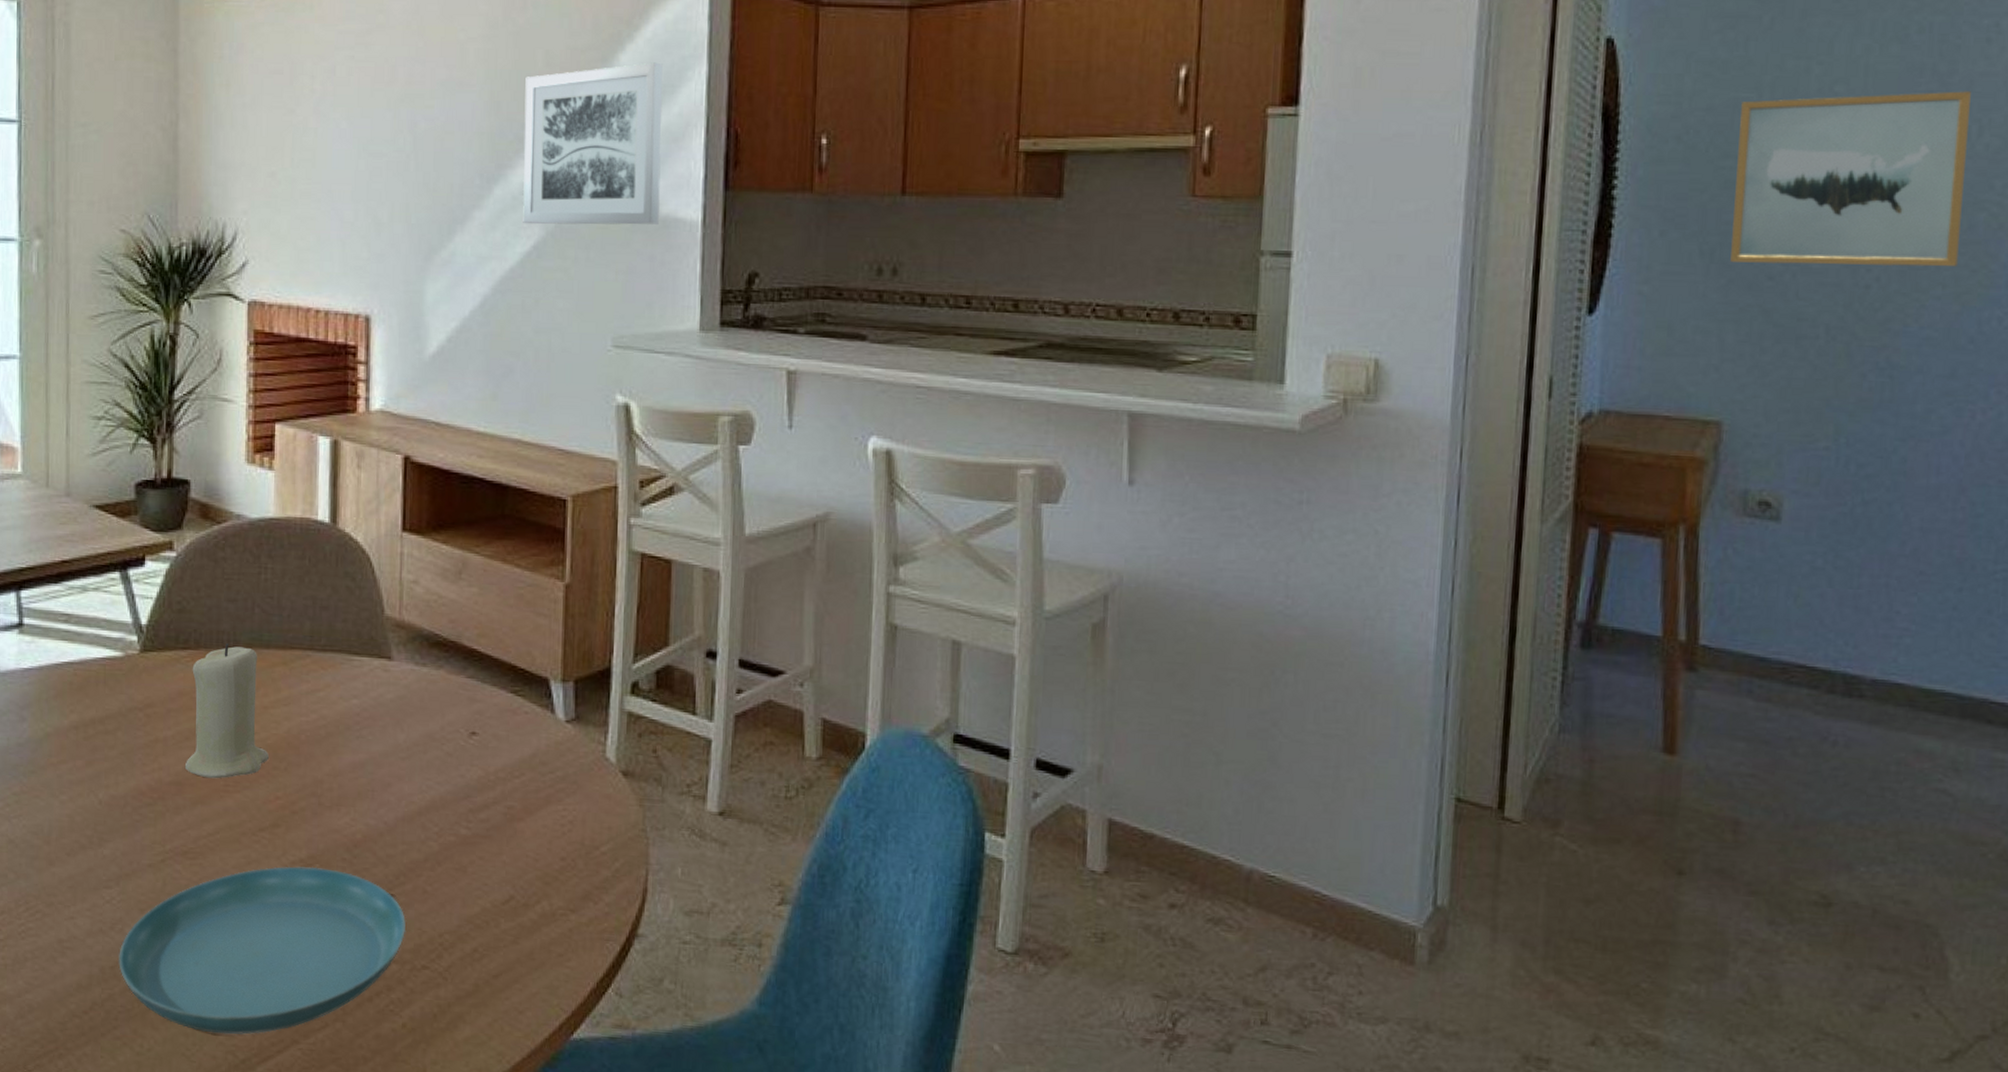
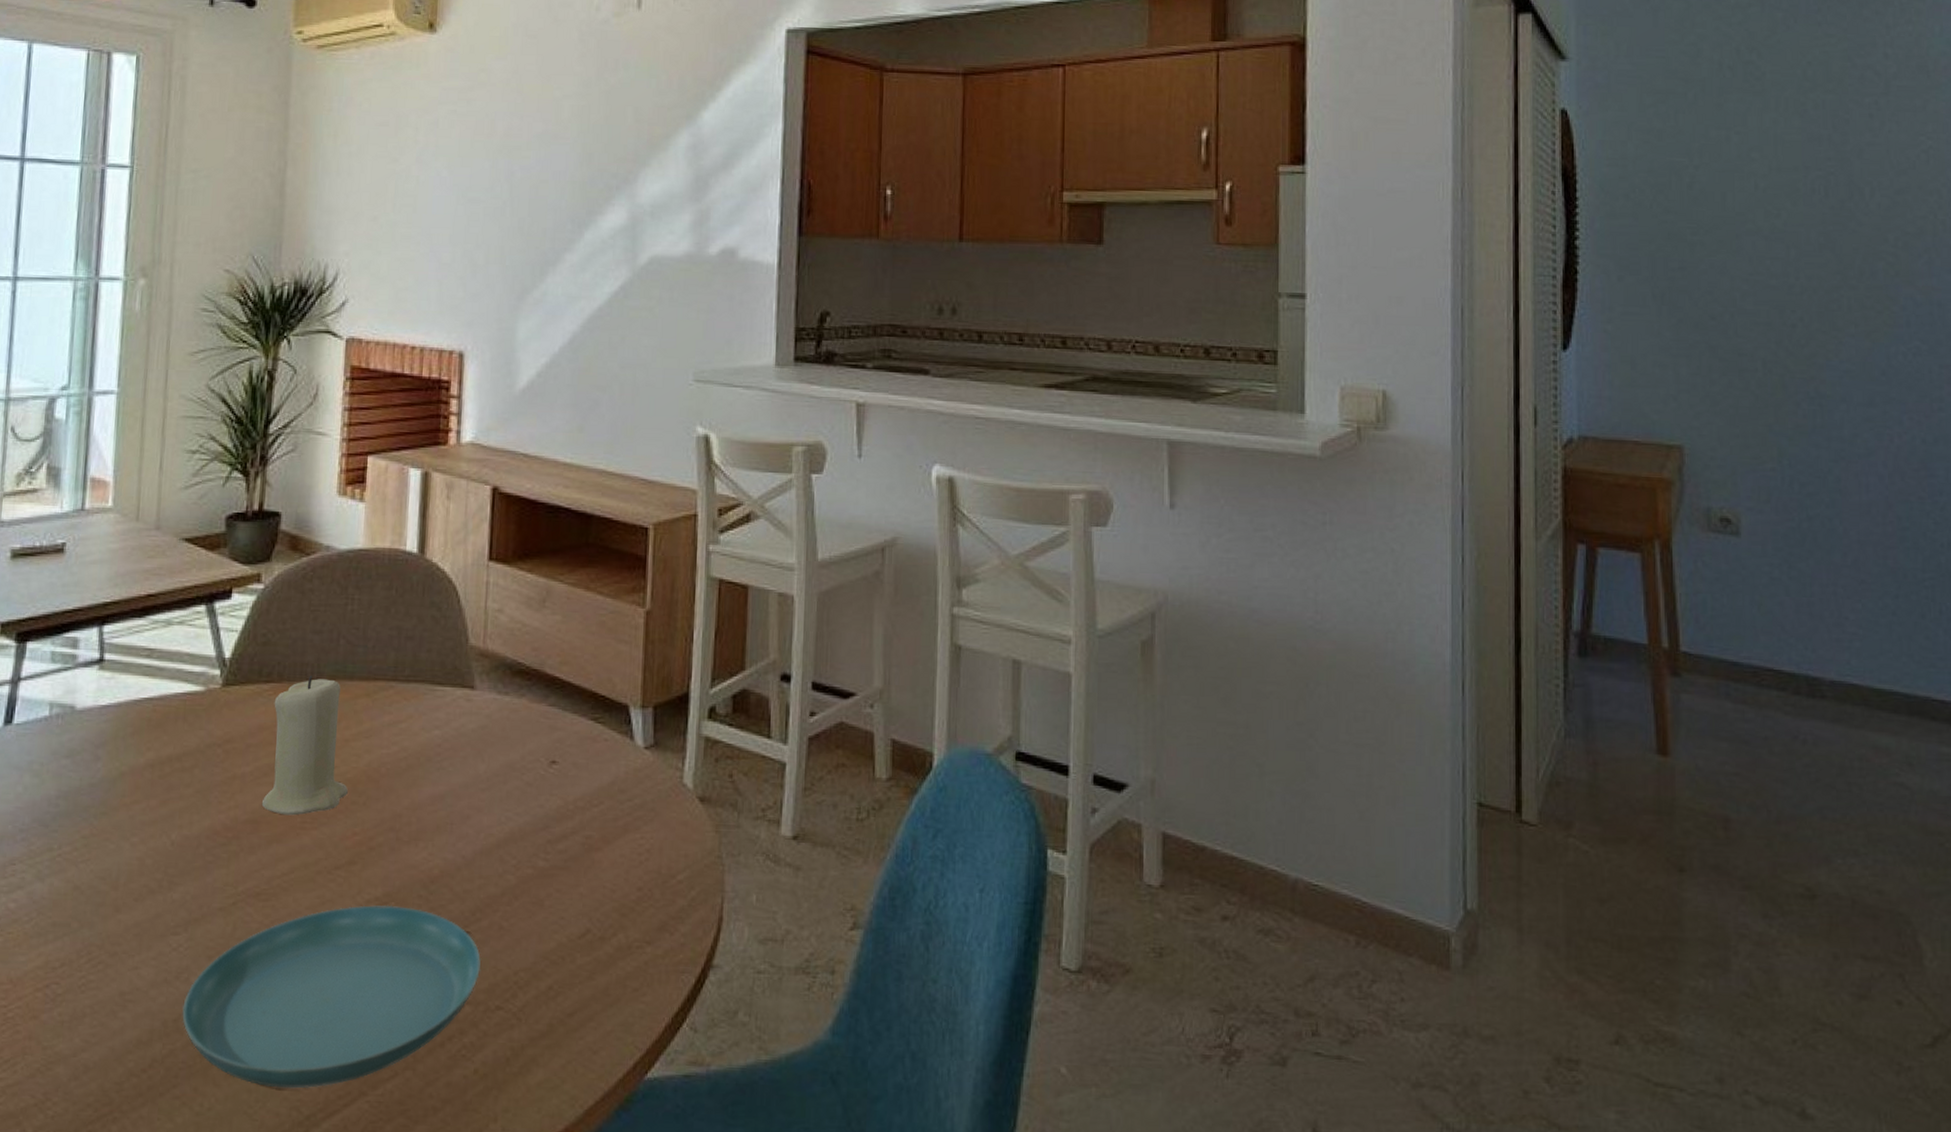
wall art: present [523,62,663,225] -> none [611,119,742,267]
wall art: present [1730,91,1971,267] -> none [1676,158,1865,309]

